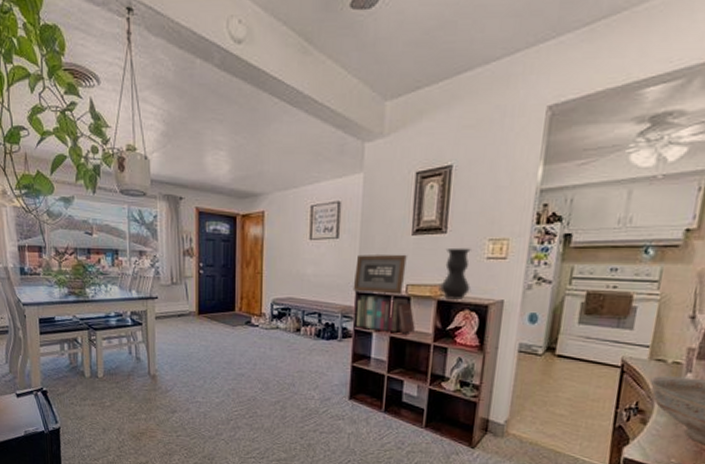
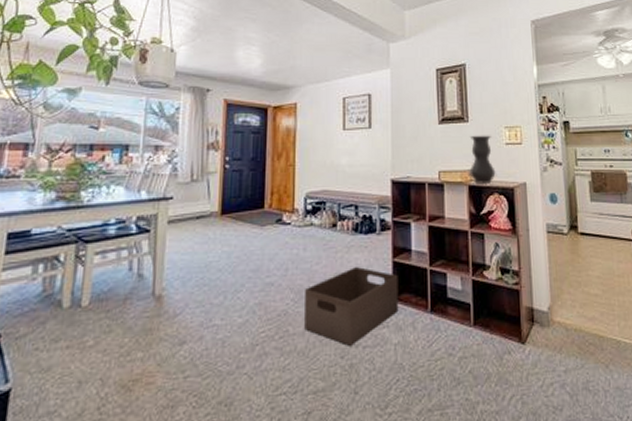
storage basket: none [270,368,356,430] -> present [304,267,399,346]
picture frame: present [353,254,407,295] -> none [388,142,437,182]
books: present [356,294,415,334] -> none [394,182,451,222]

